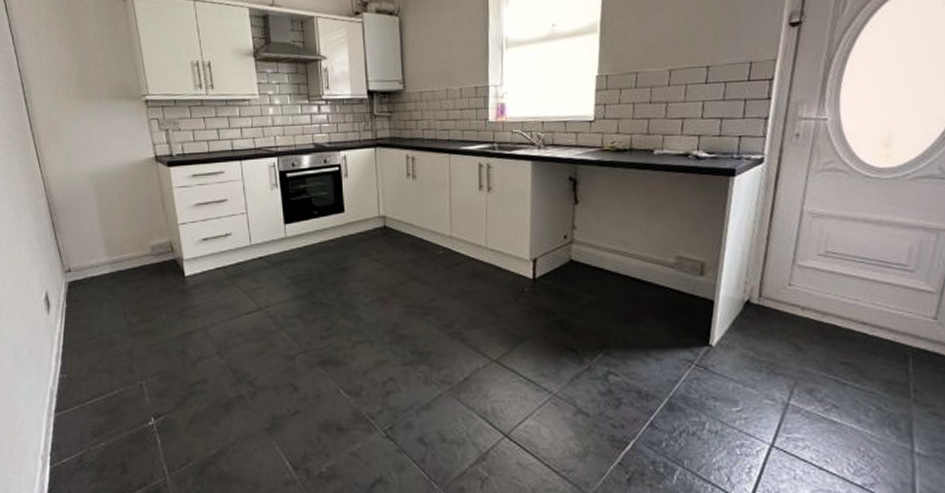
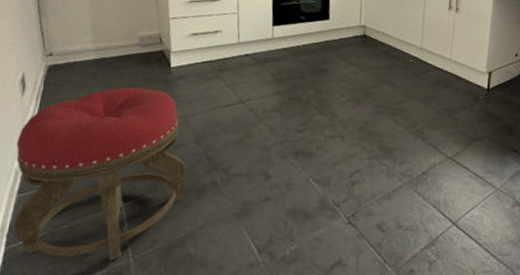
stool: none [48,300,213,479] -> present [14,87,188,261]

